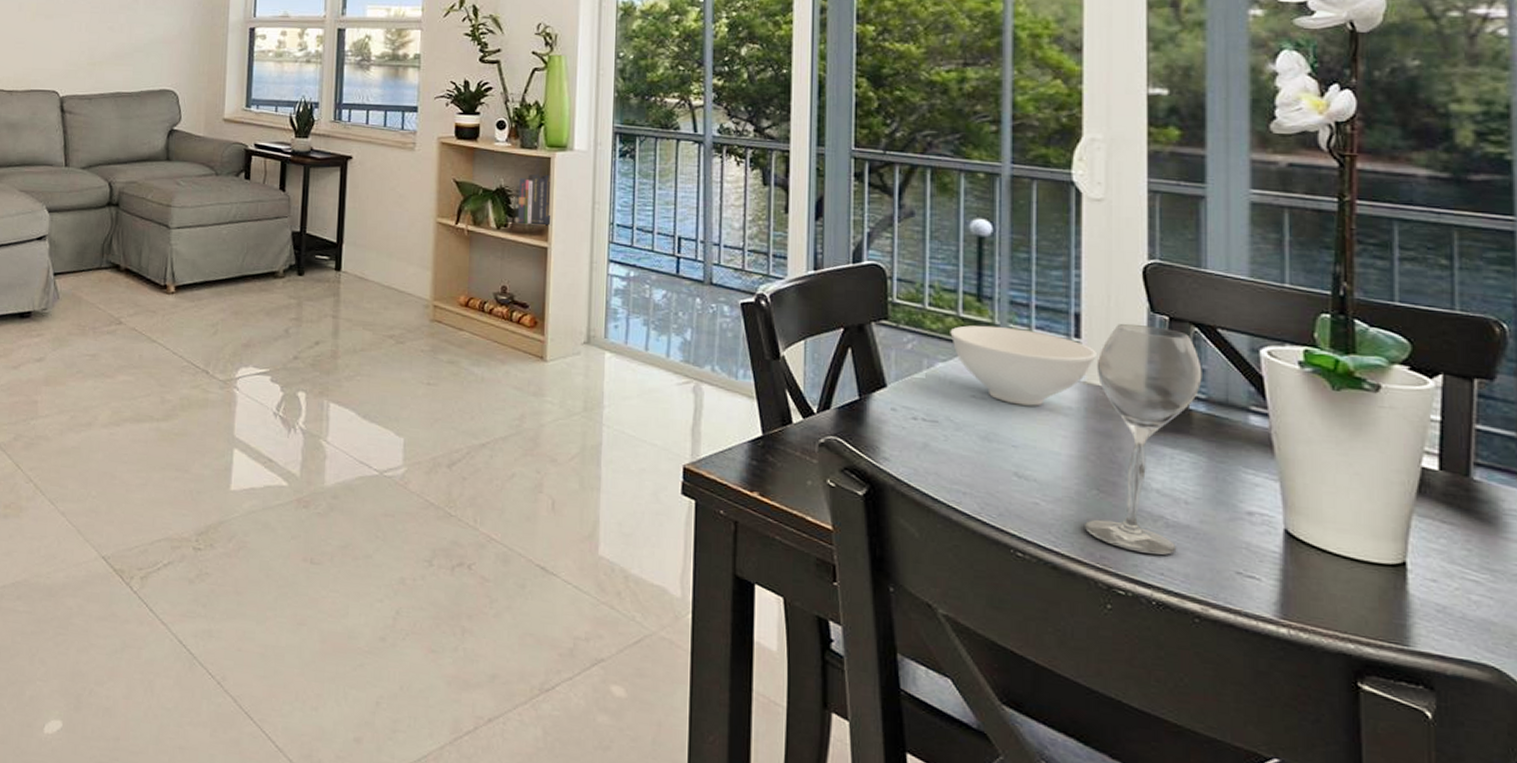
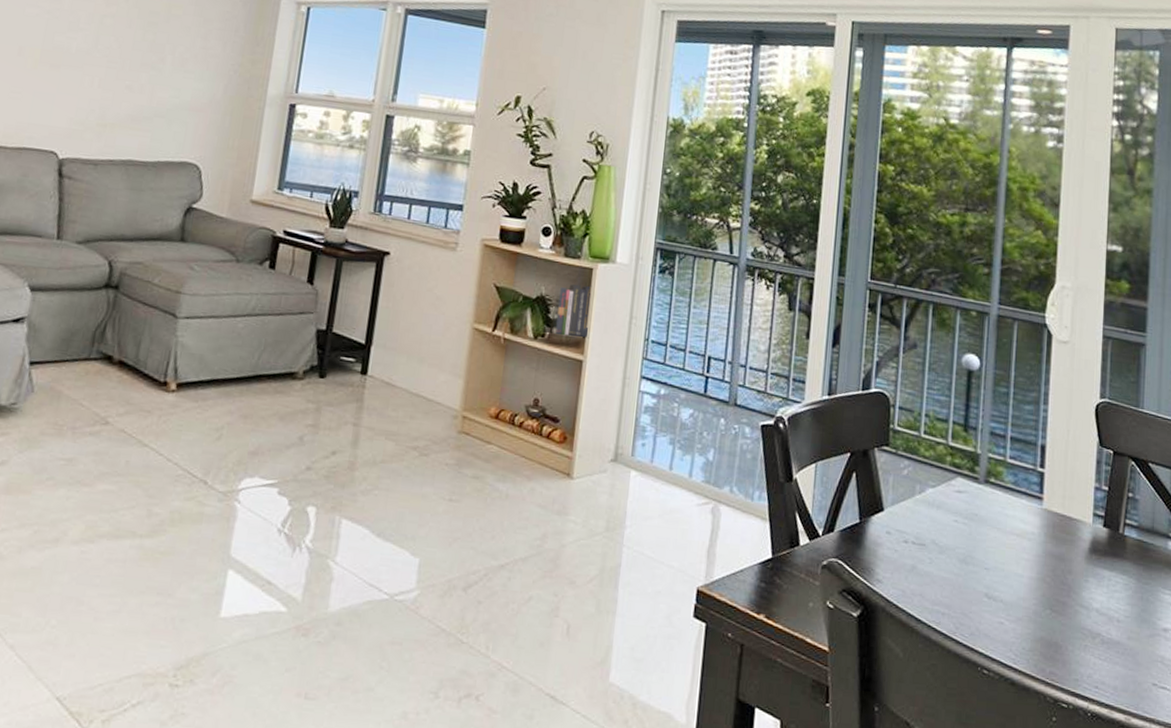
bowl: present [950,325,1097,406] -> none [940,453,1056,531]
wineglass: present [1083,323,1202,556] -> none [1038,455,1136,670]

